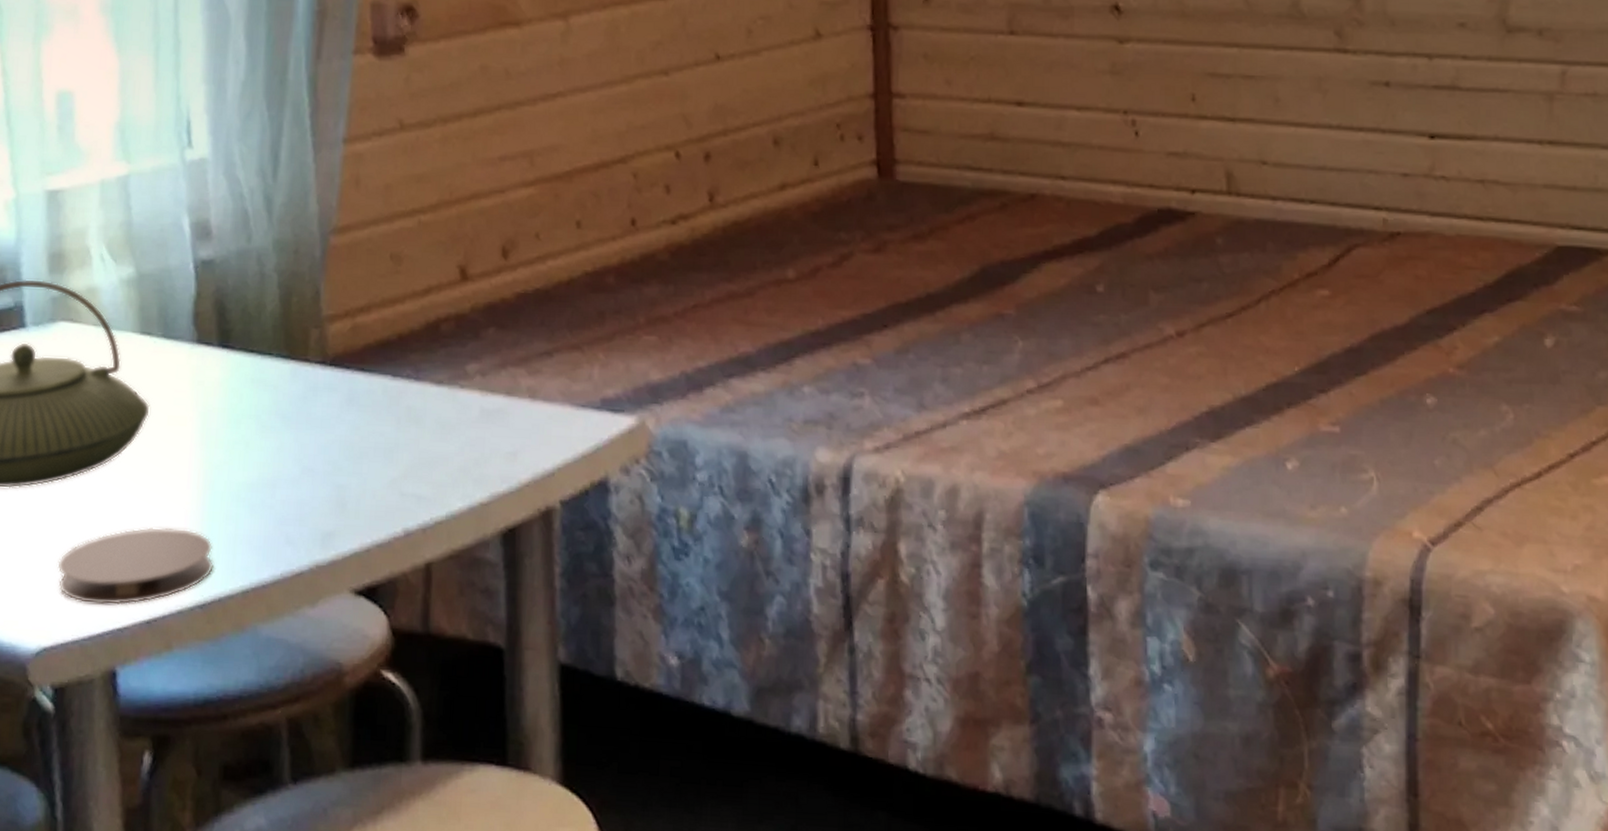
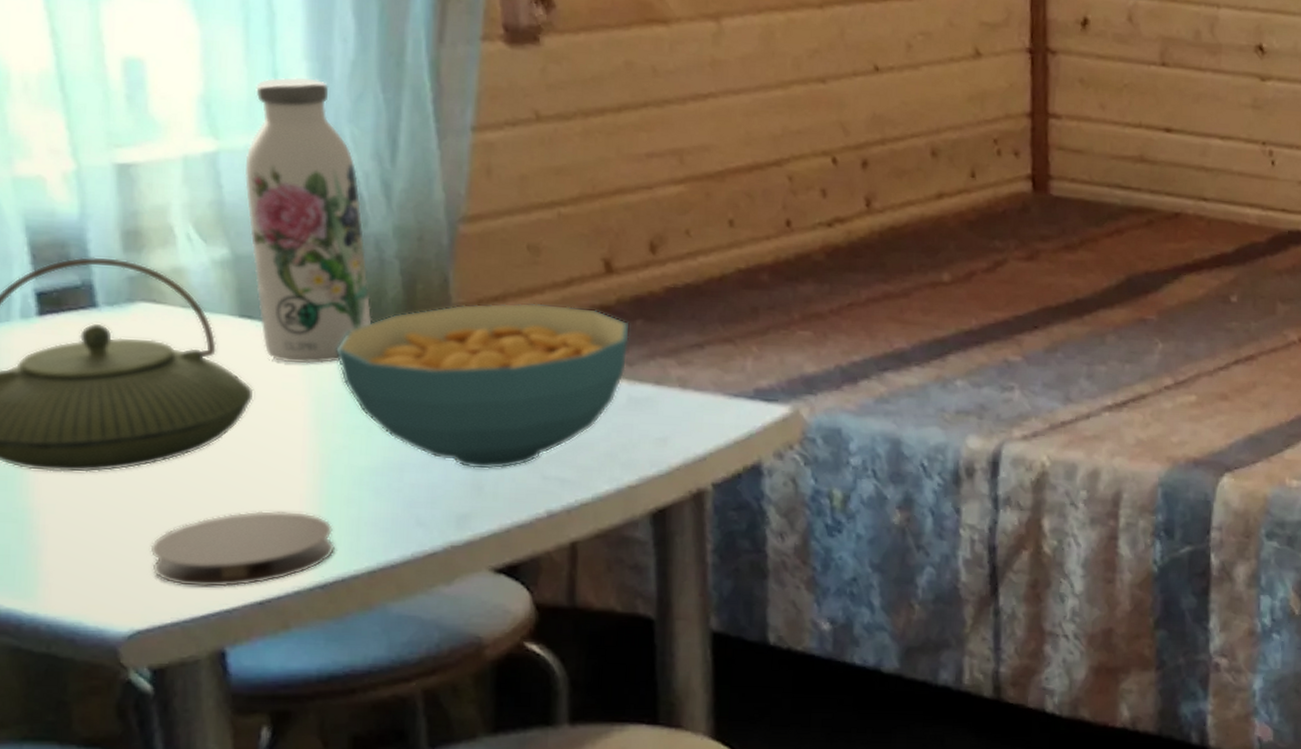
water bottle: none [150,100,254,379] -> present [244,77,374,364]
cereal bowl: none [221,312,484,486] -> present [336,302,631,470]

